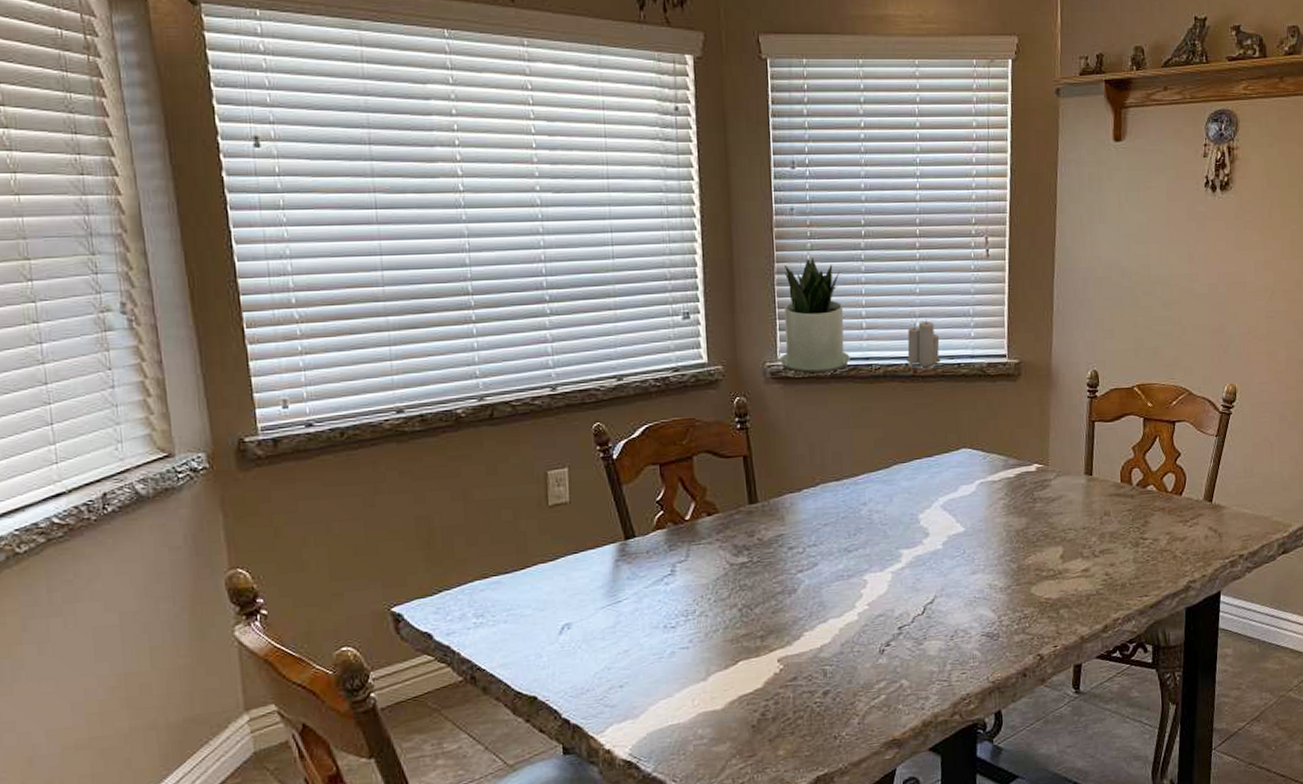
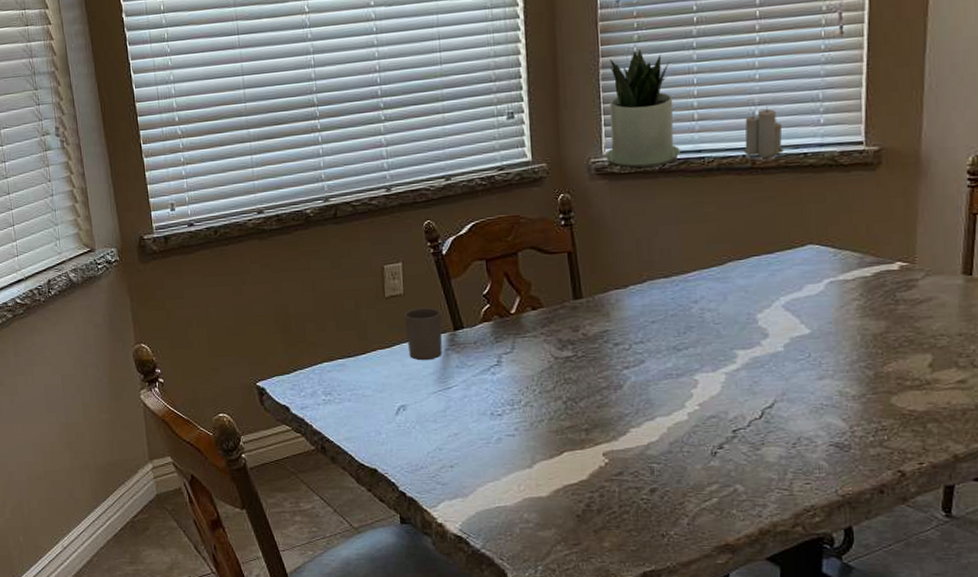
mug: none [569,515,612,574] -> present [404,307,443,361]

